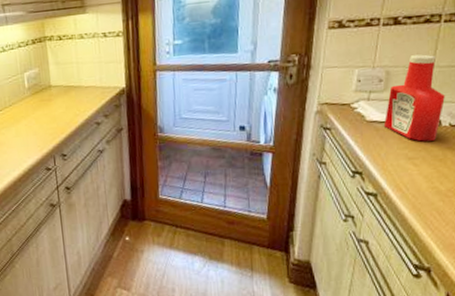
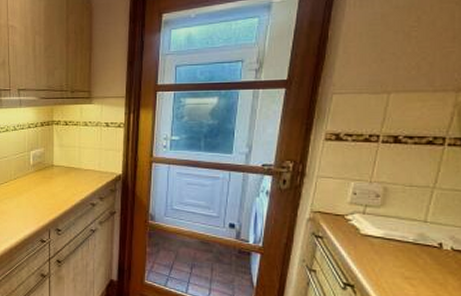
ketchup bottle: present [383,54,445,142] -> none [379,175,447,263]

